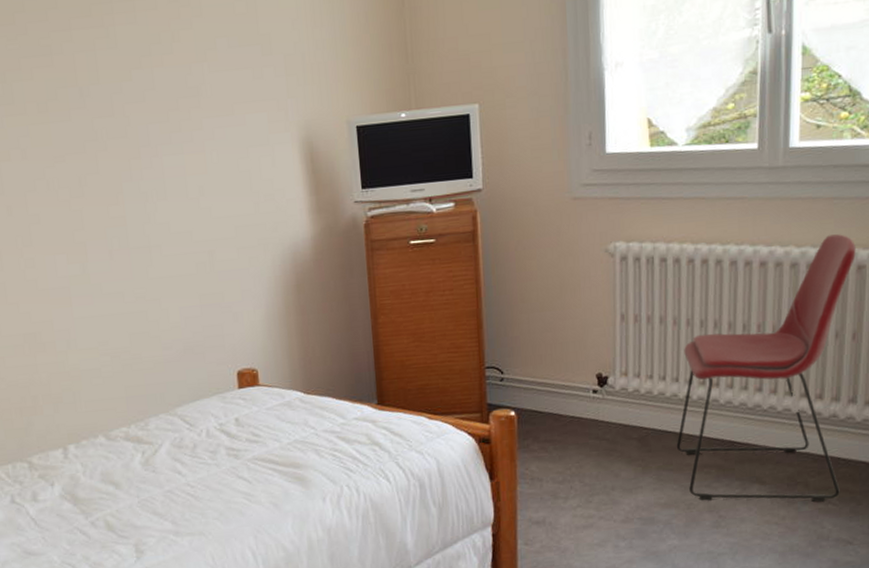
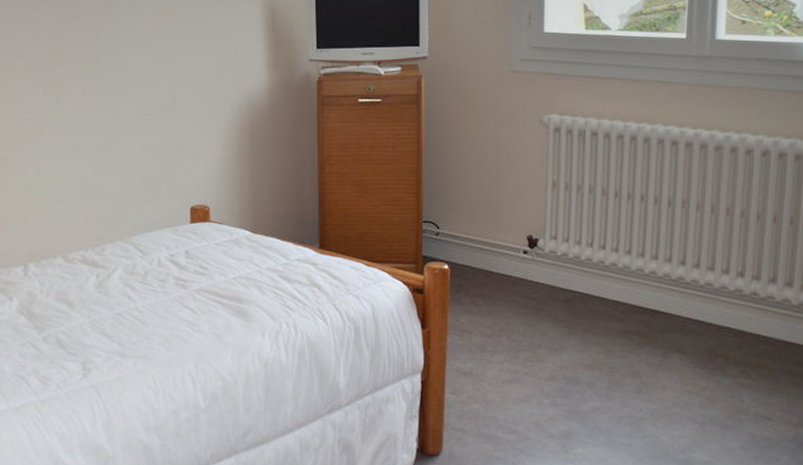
chair: present [676,234,856,502] -> none [601,122,777,376]

